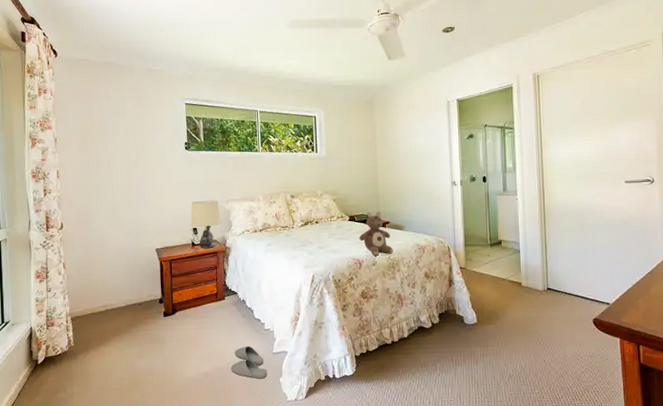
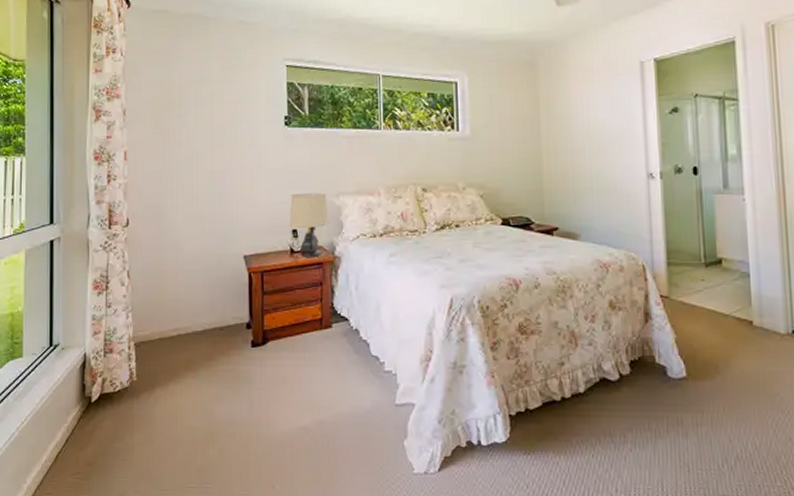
slippers: present [230,346,267,379] -> none [337,393,387,440]
stuffed bear: present [359,211,393,257] -> none [515,213,564,276]

